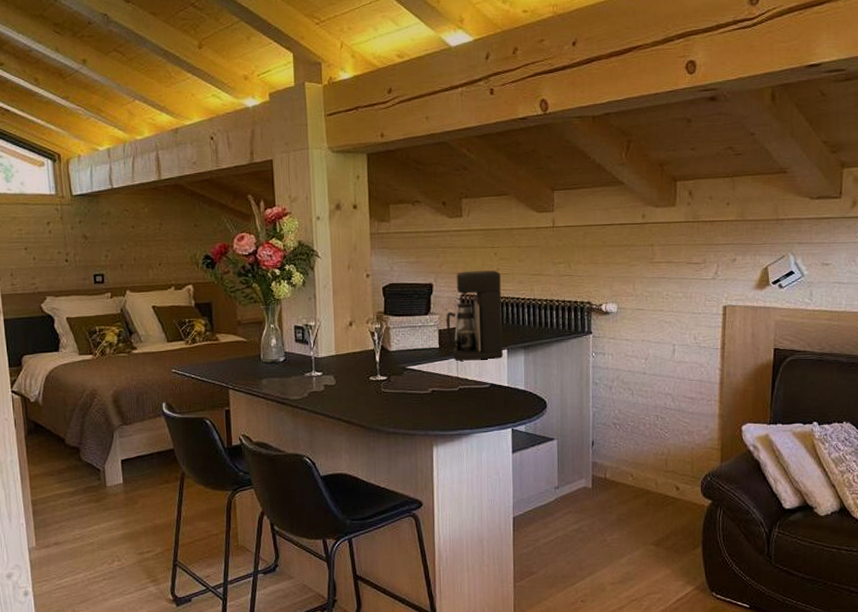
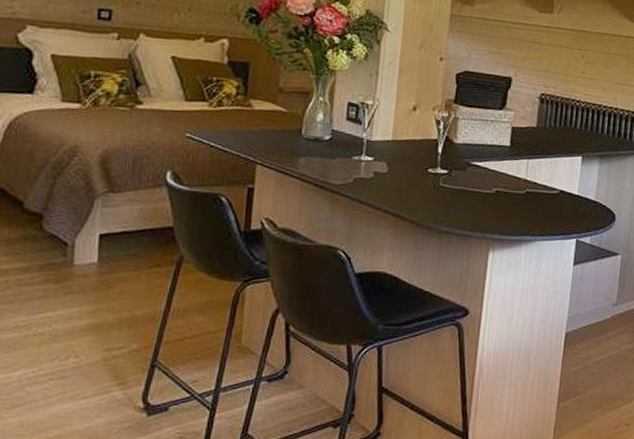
coffee maker: present [446,270,503,361] -> none [520,70,585,166]

